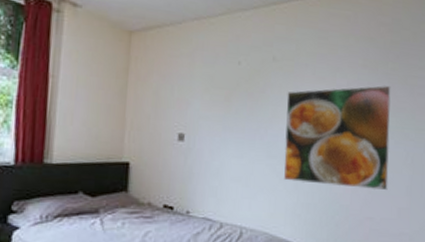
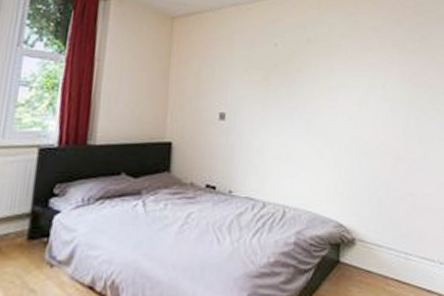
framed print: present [283,85,391,190] -> none [322,63,426,166]

